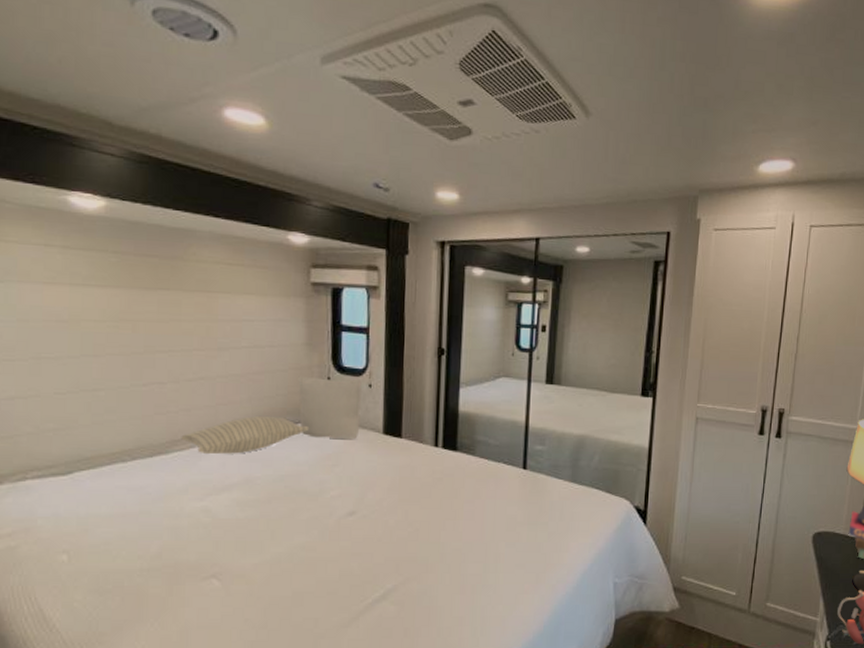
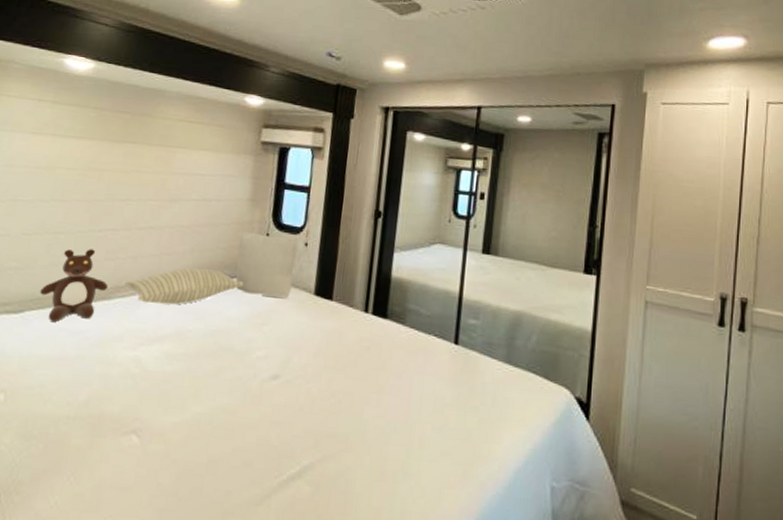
stuffed animal: none [87,404,163,480] -> present [40,249,108,322]

